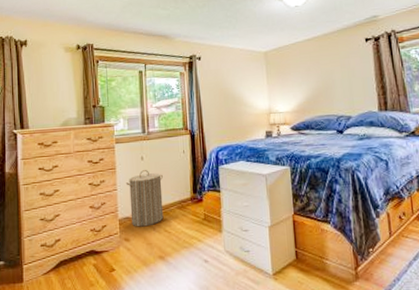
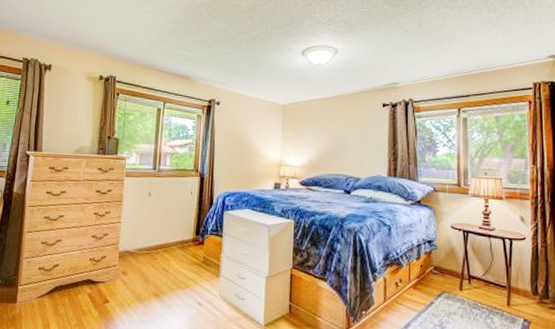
laundry hamper: present [125,170,164,227] -> none [130,206,168,263]

